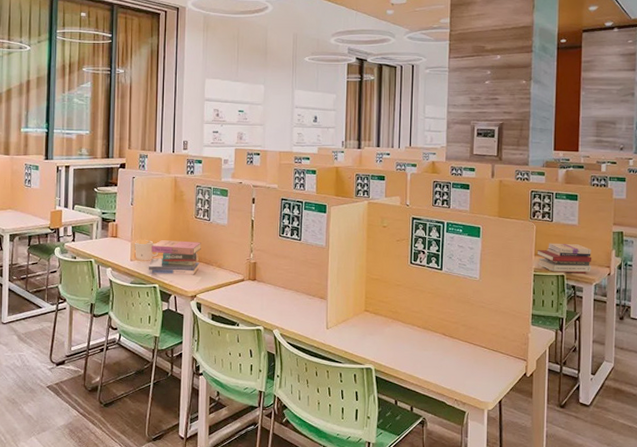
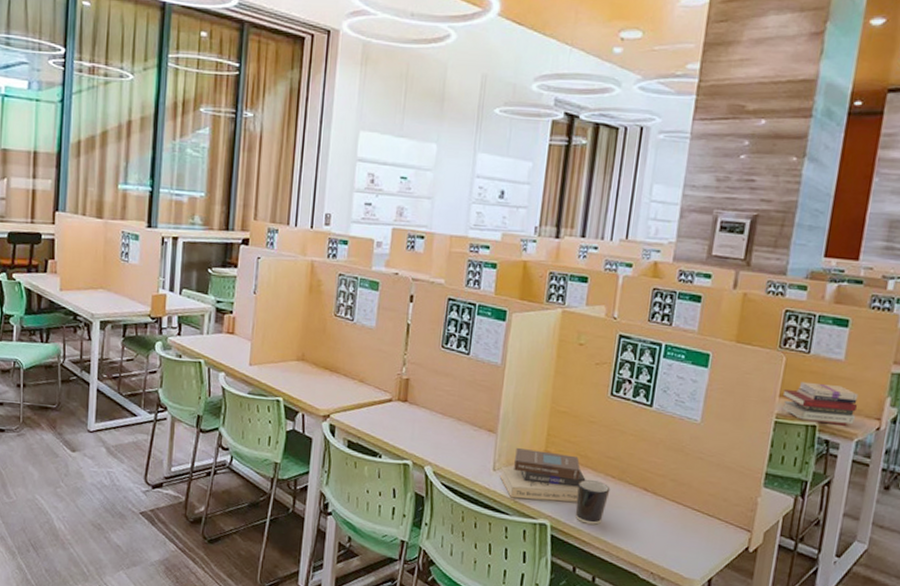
mug: present [134,240,159,262] -> none [255,340,286,368]
books: present [148,240,201,275] -> none [271,341,341,389]
books: none [332,309,398,350] -> present [499,447,586,502]
mug: none [392,331,418,365] -> present [575,480,611,525]

